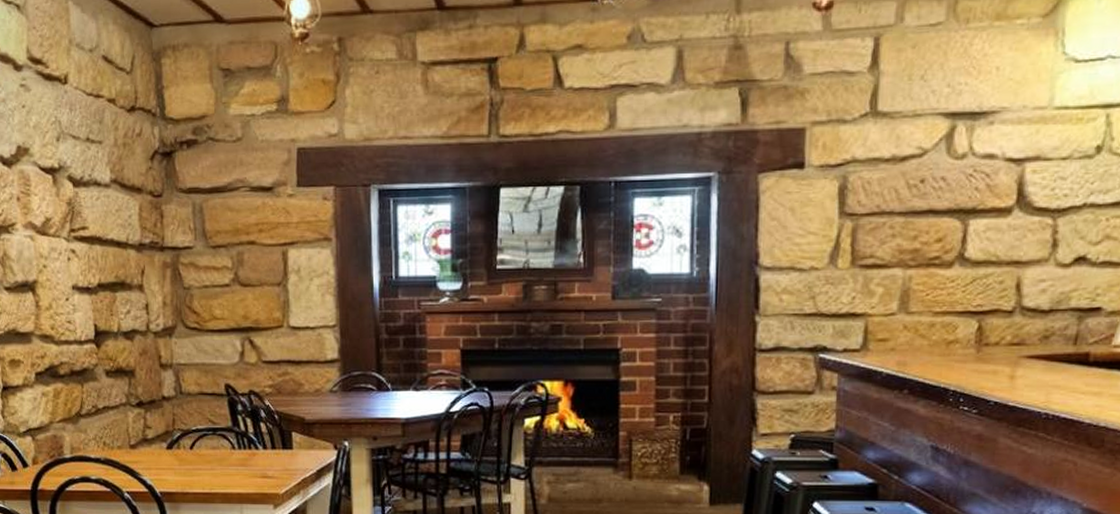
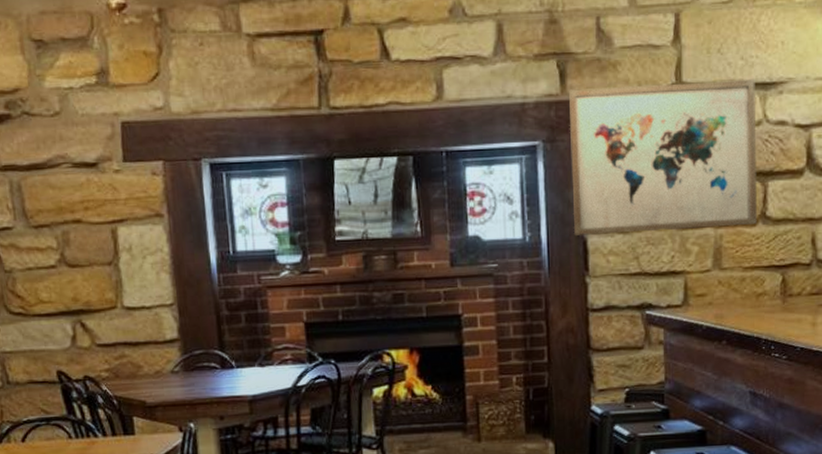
wall art: none [745,109,962,272] -> present [569,80,758,236]

